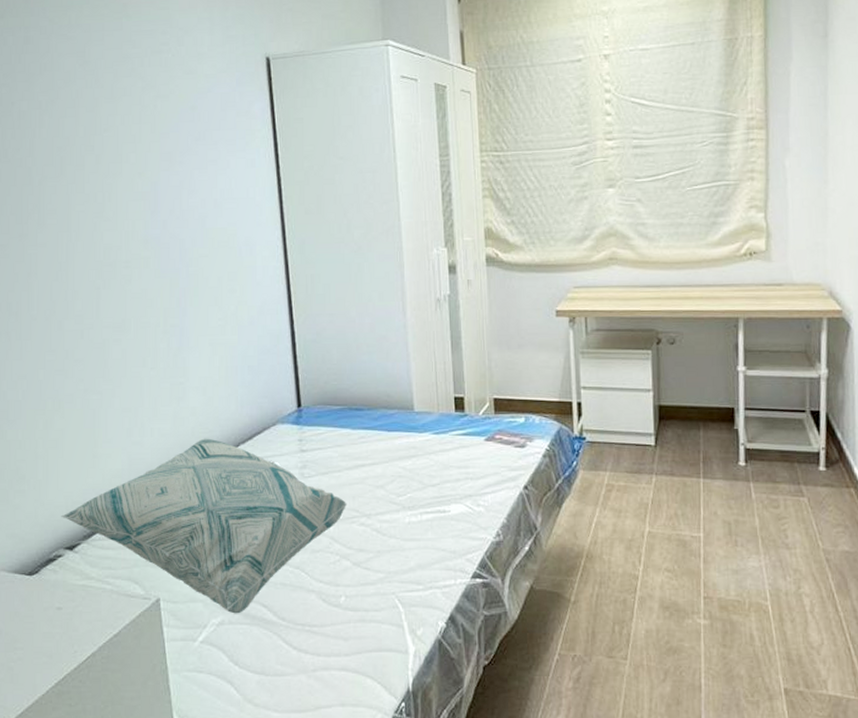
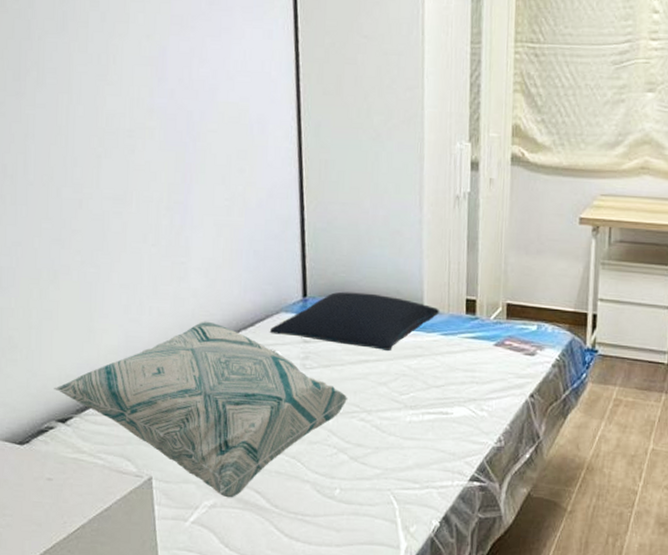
pillow: none [267,398,429,453] -> present [269,291,439,351]

